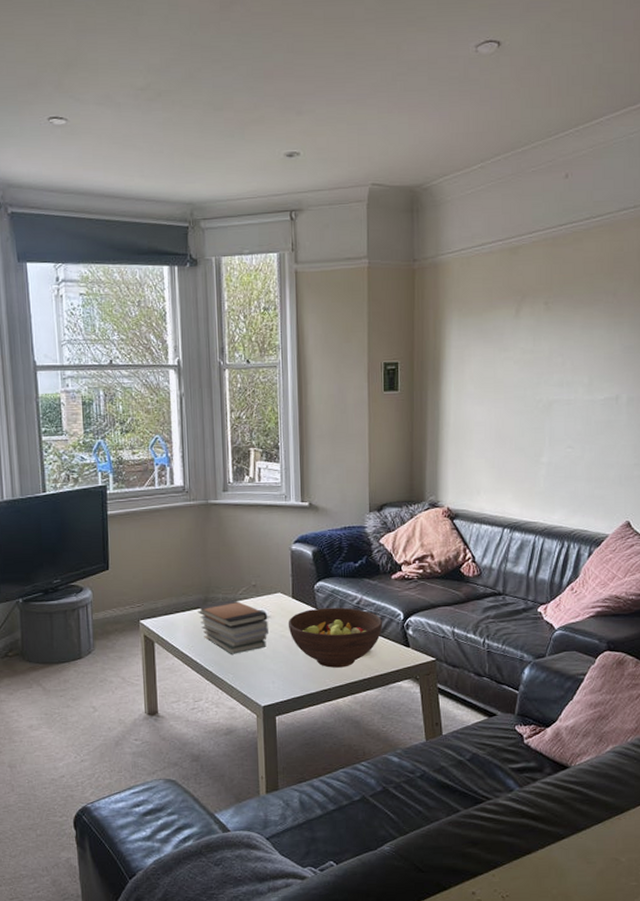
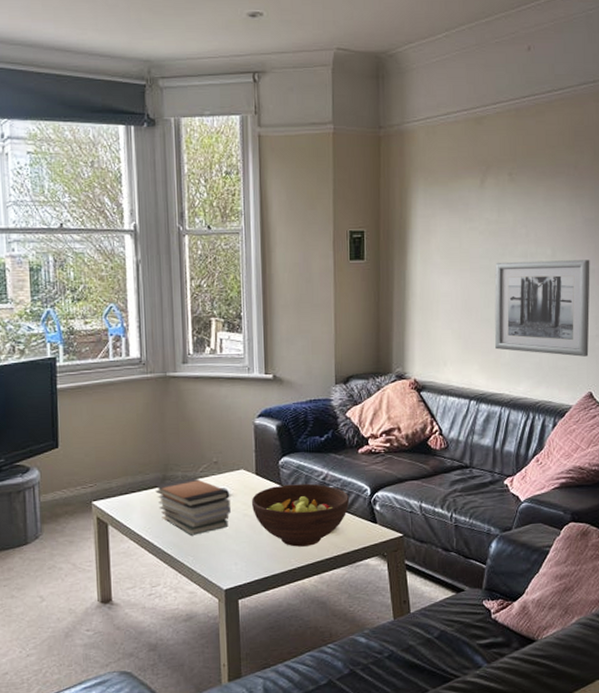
wall art: none [529,388,629,486] -> present [494,260,590,357]

